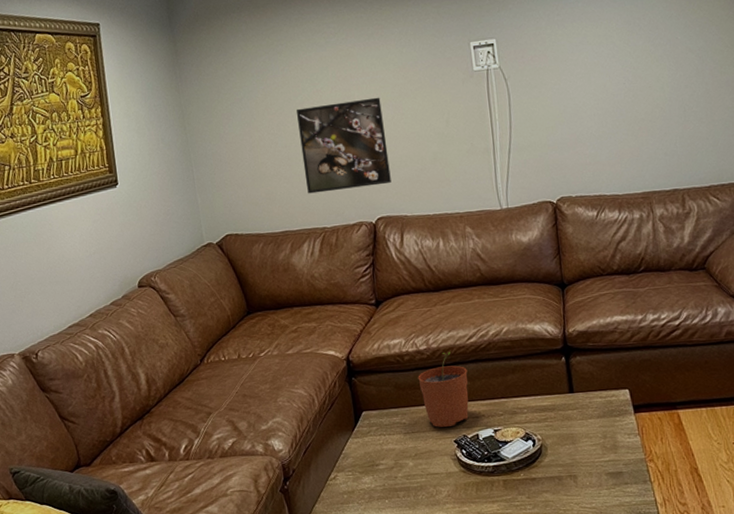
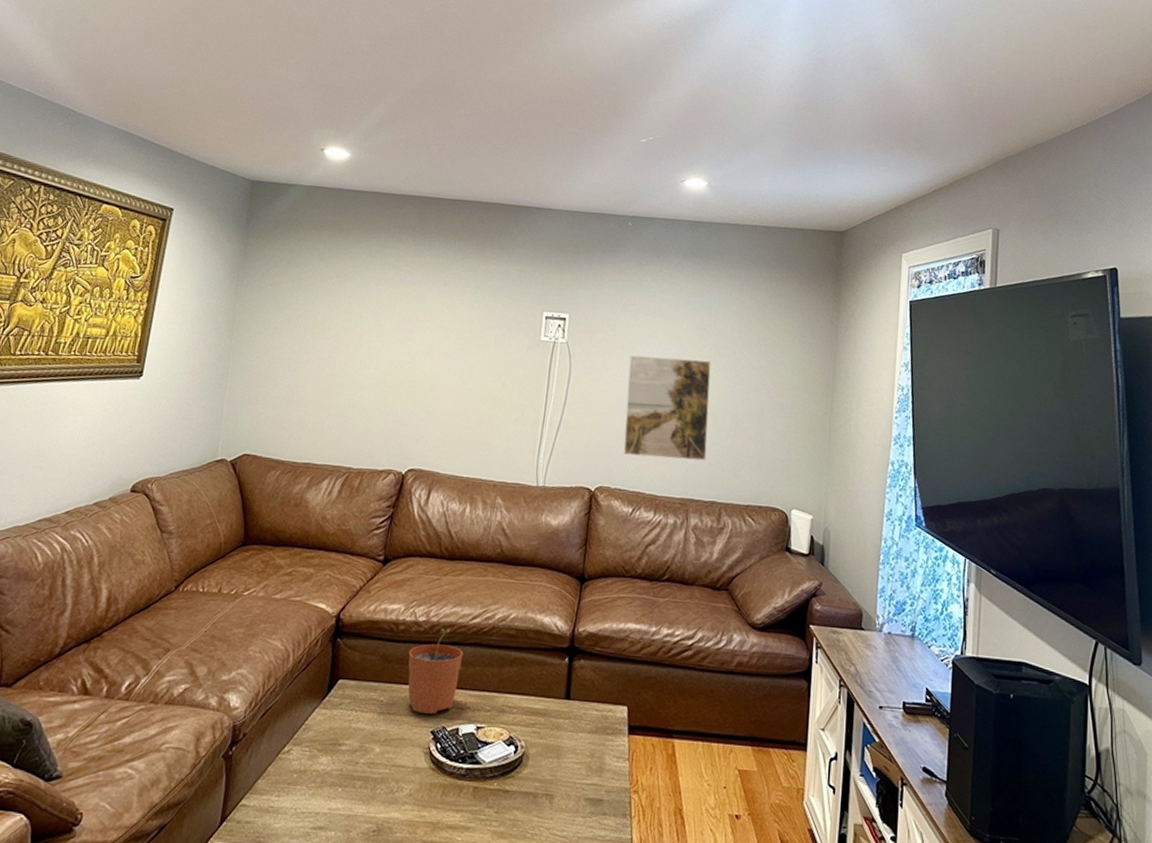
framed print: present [296,97,391,194] -> none [342,339,442,436]
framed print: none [564,54,660,162] -> present [623,355,711,461]

